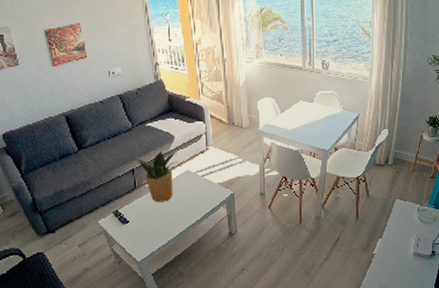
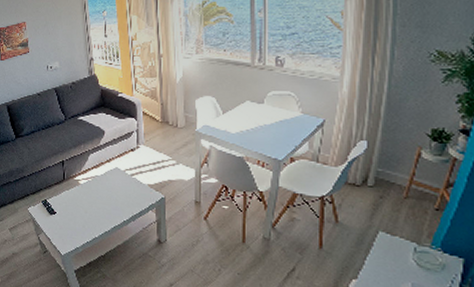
potted plant: present [136,150,178,203] -> none [66,144,107,198]

